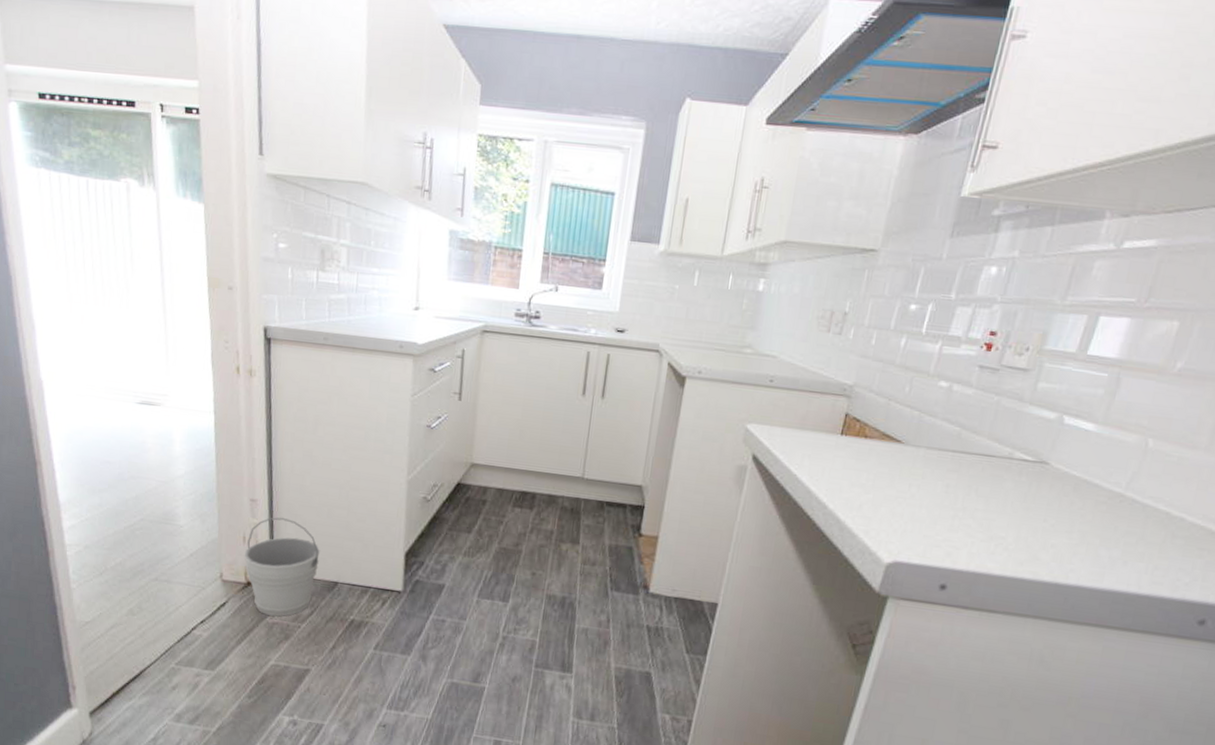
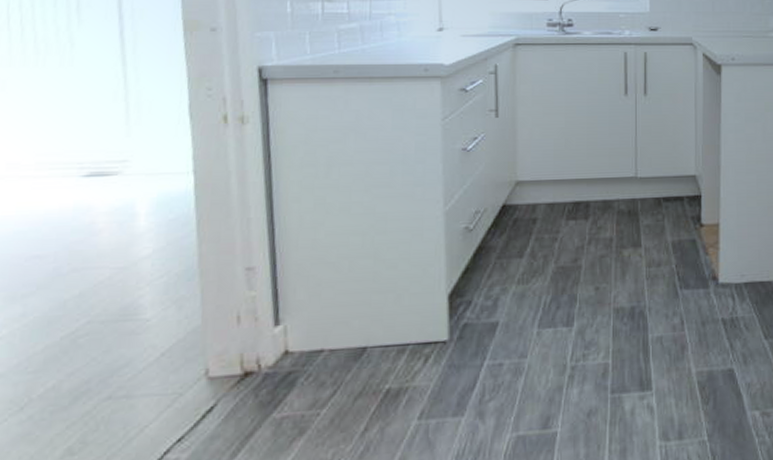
bucket: present [244,517,321,617] -> none [238,282,343,410]

